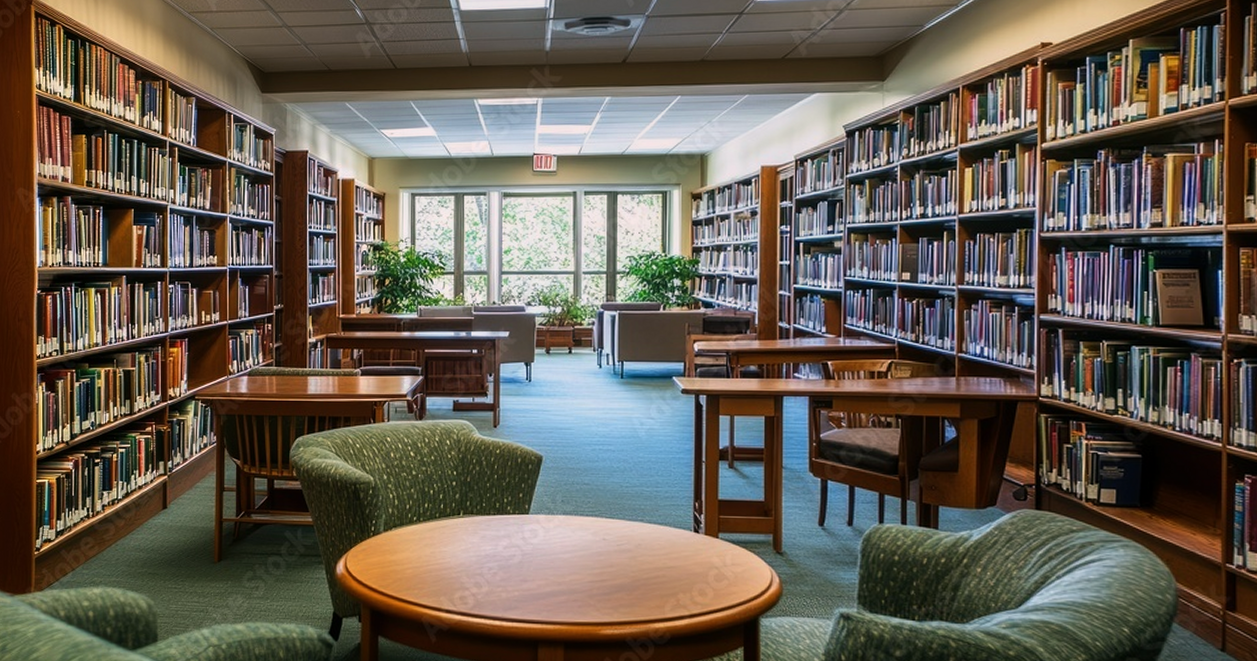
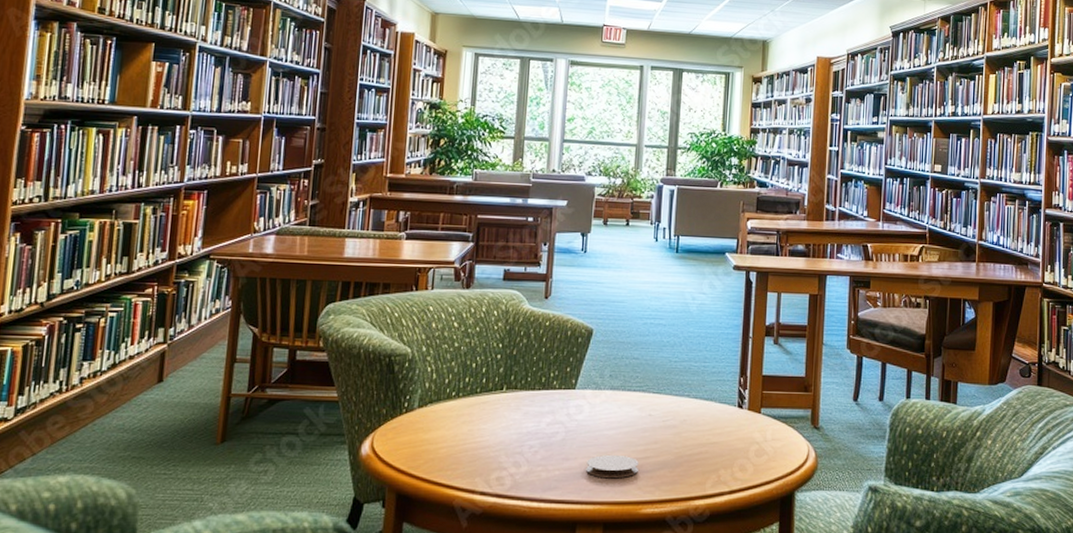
coaster: none [544,577,595,600] -> present [586,454,639,479]

